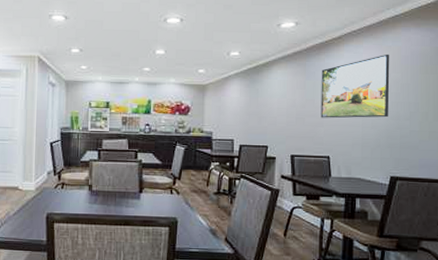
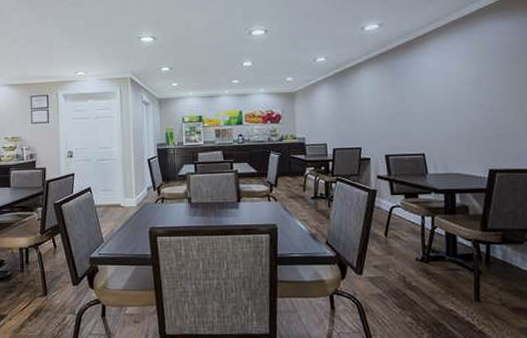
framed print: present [320,54,389,118] -> none [409,47,481,116]

